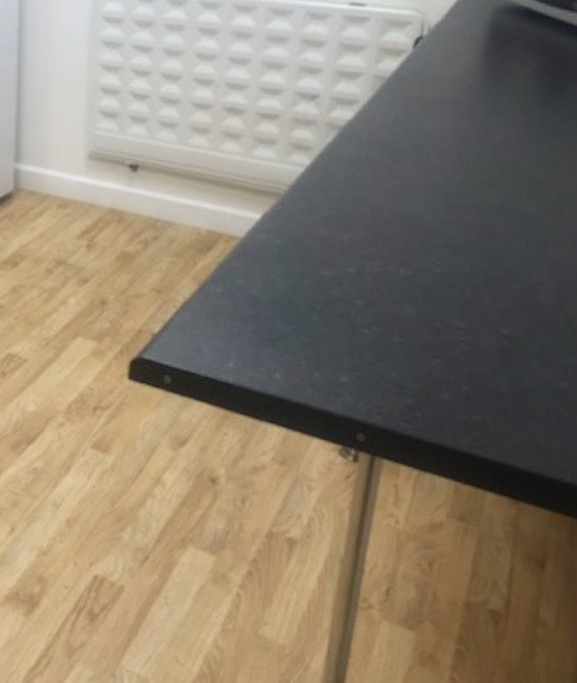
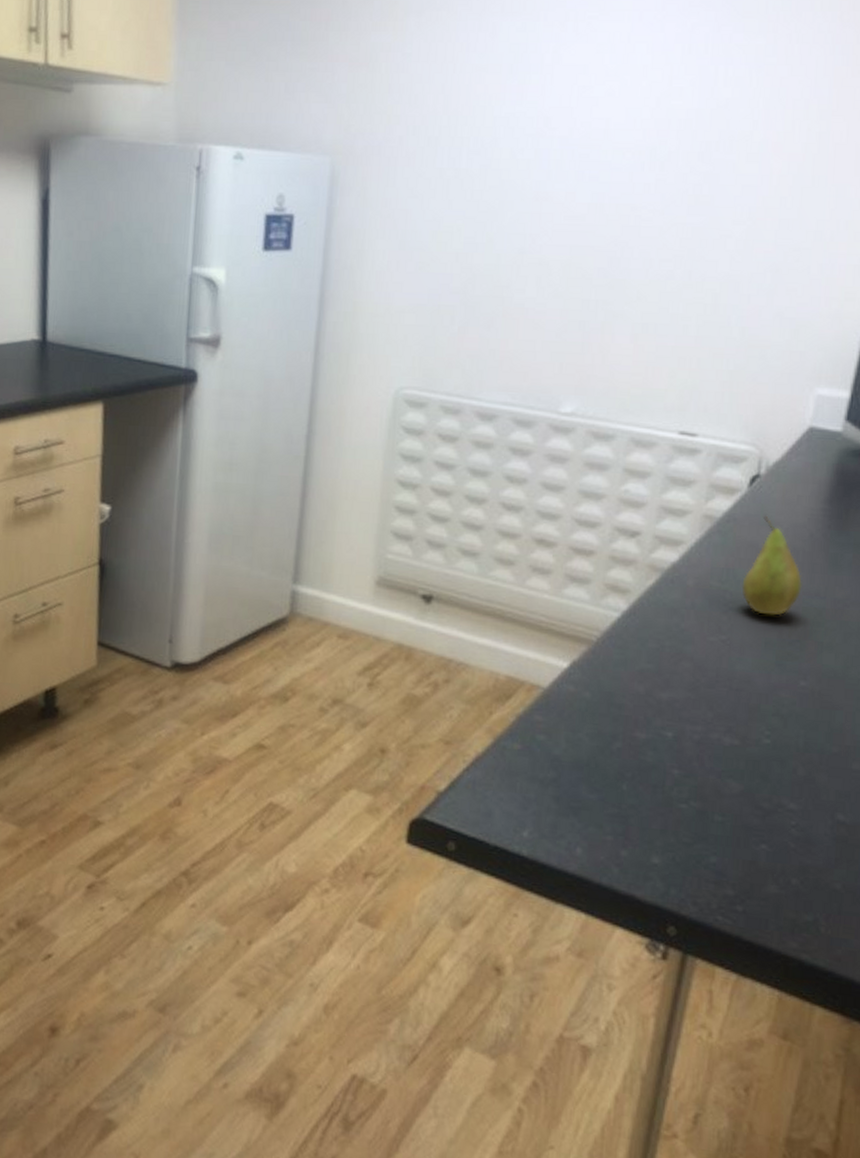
fruit: none [410,72,464,161] -> present [741,515,802,616]

